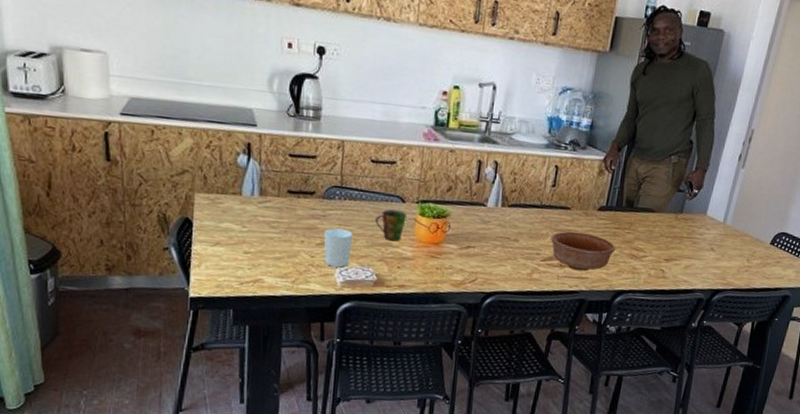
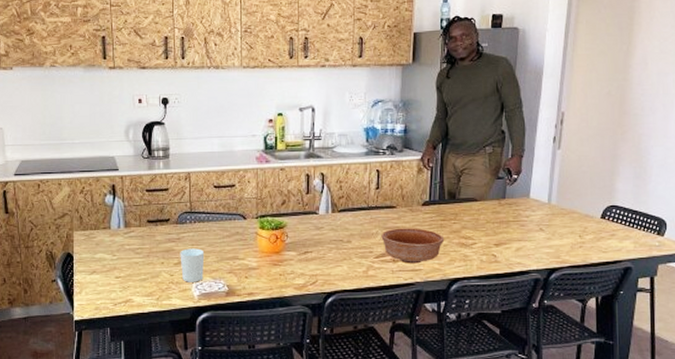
cup: present [375,209,407,241] -> none [222,227,249,254]

